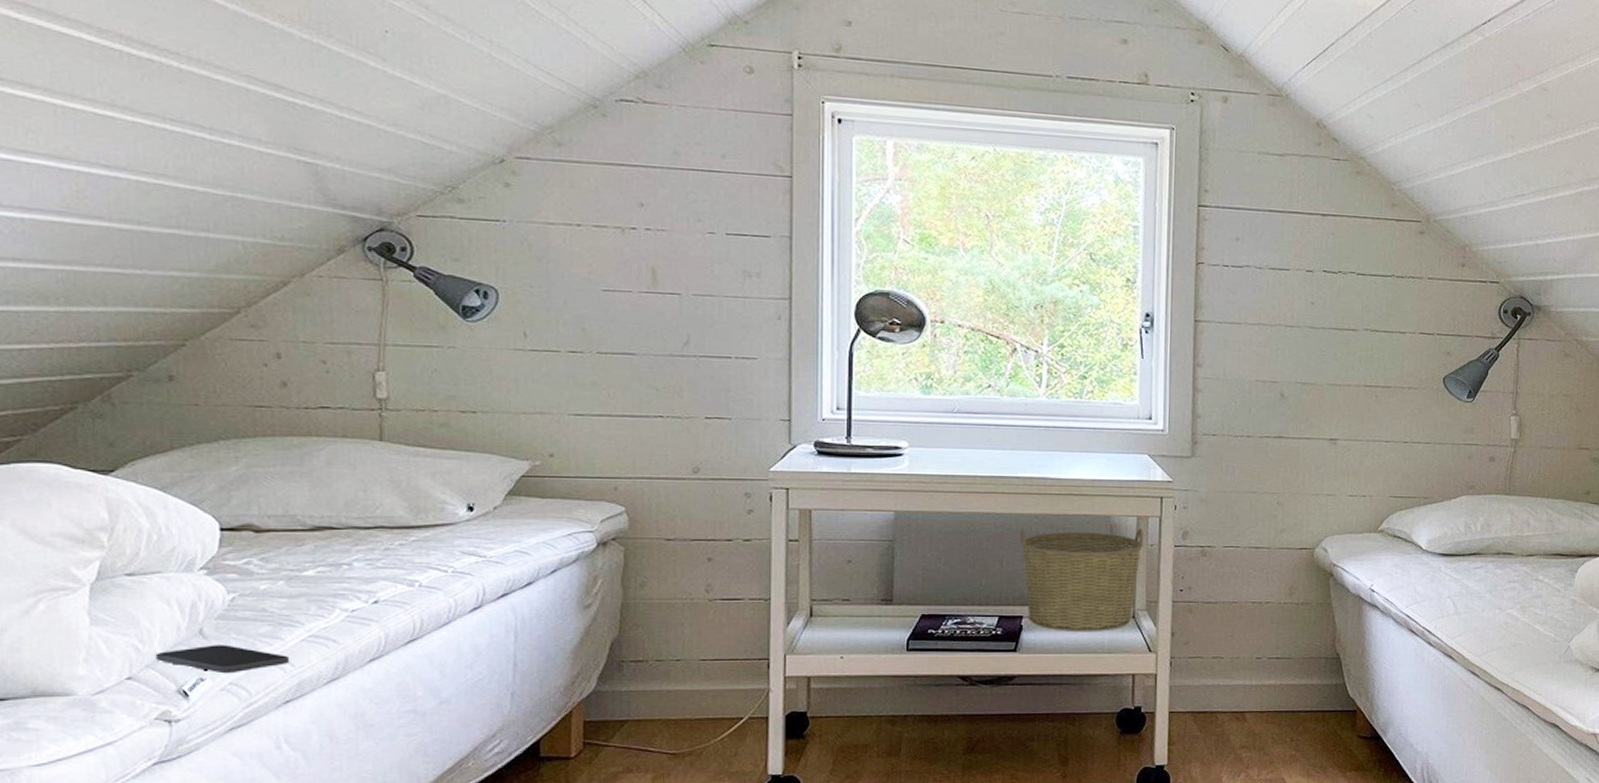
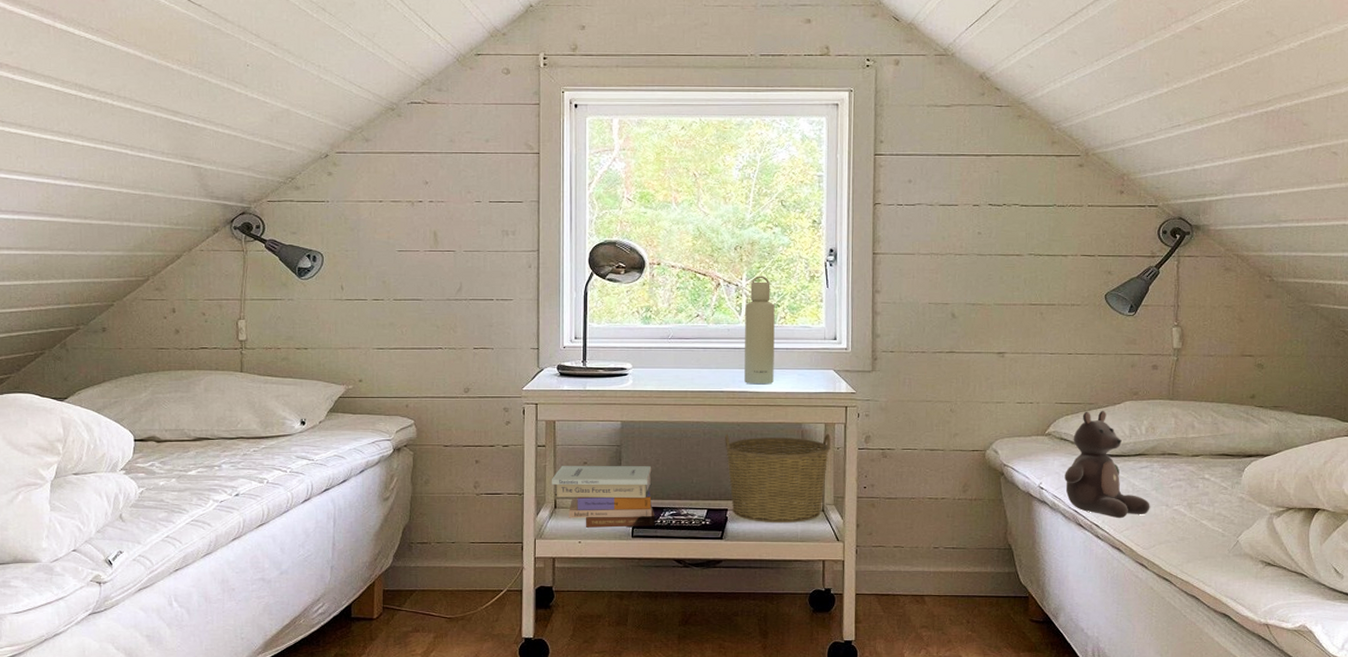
smartphone: present [155,644,290,674] -> none [91,526,179,548]
books: none [805,564,936,640] -> present [551,465,655,528]
bottle: none [1044,341,1081,470] -> present [744,275,775,385]
stuffed animal: none [1397,505,1484,624] -> present [1065,410,1150,519]

